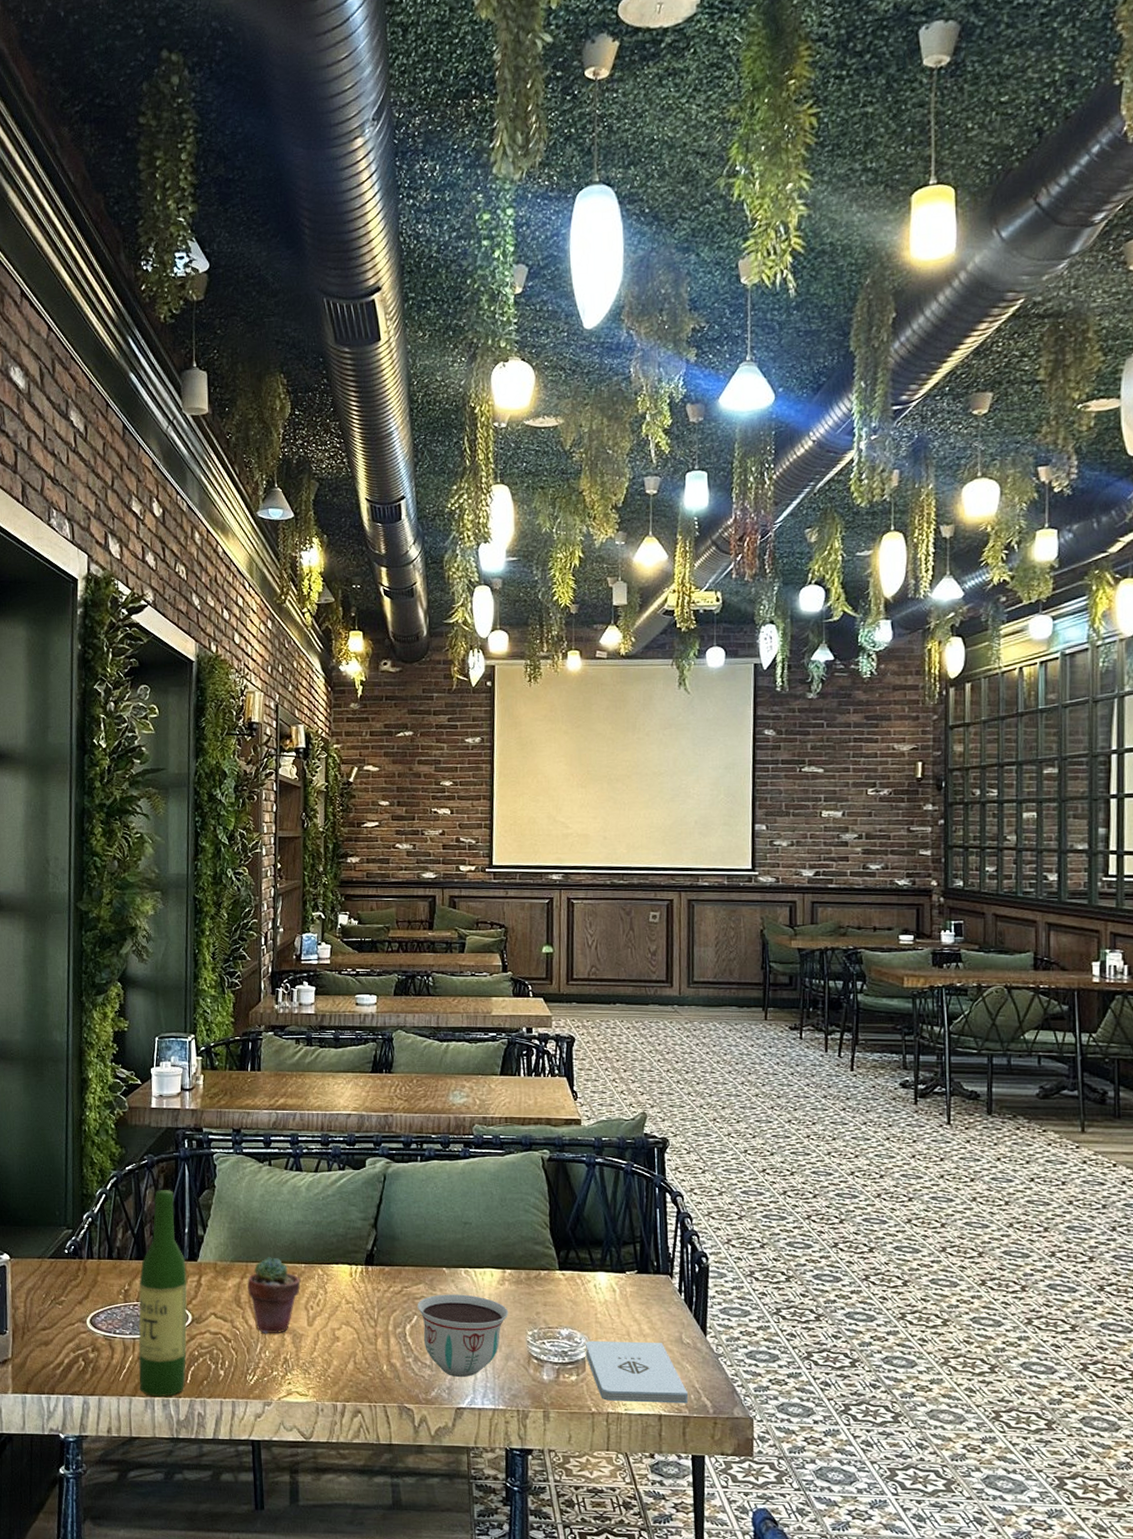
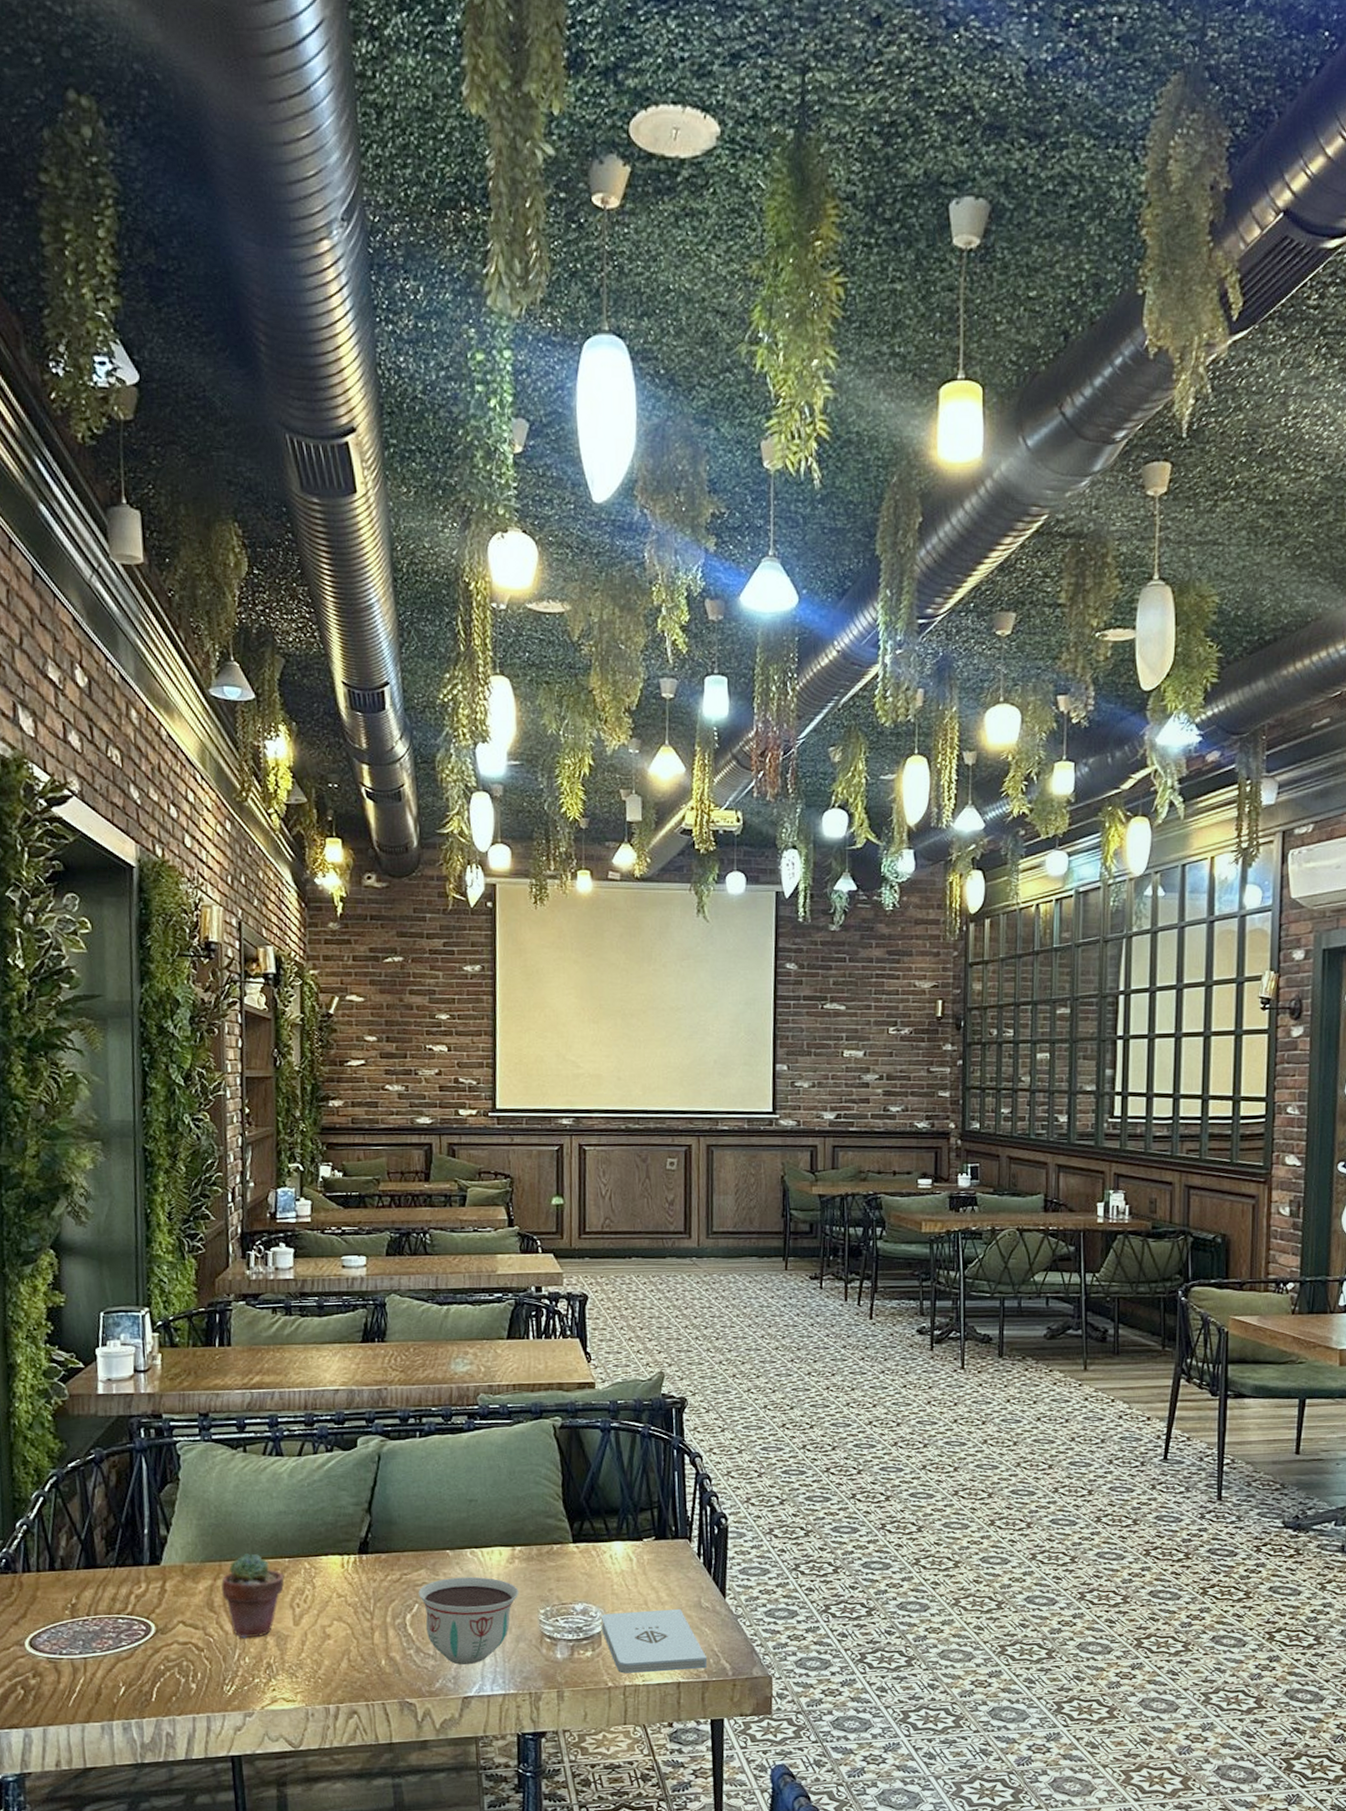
wine bottle: present [138,1190,188,1397] -> none [89,1487,150,1721]

